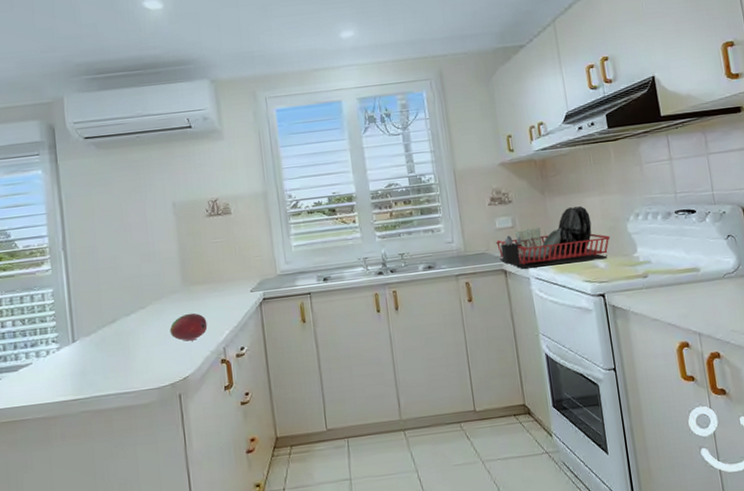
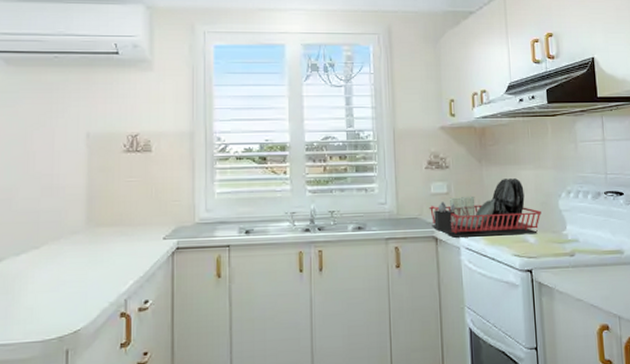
fruit: present [169,313,208,342] -> none [64,257,110,290]

